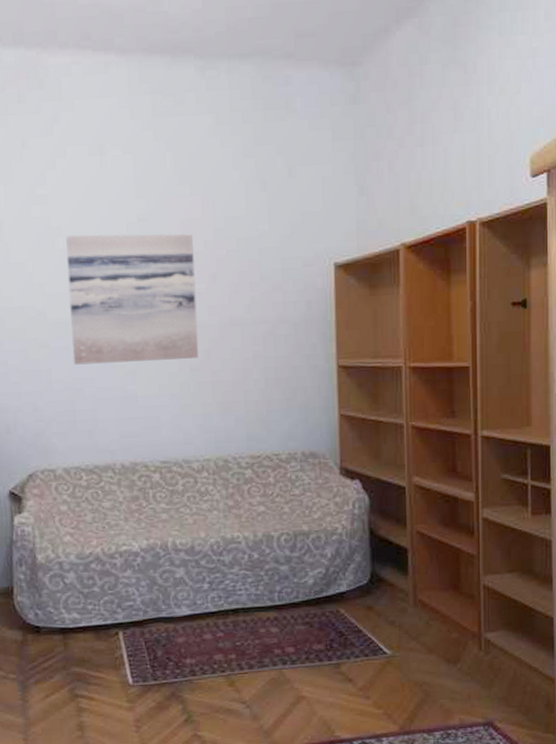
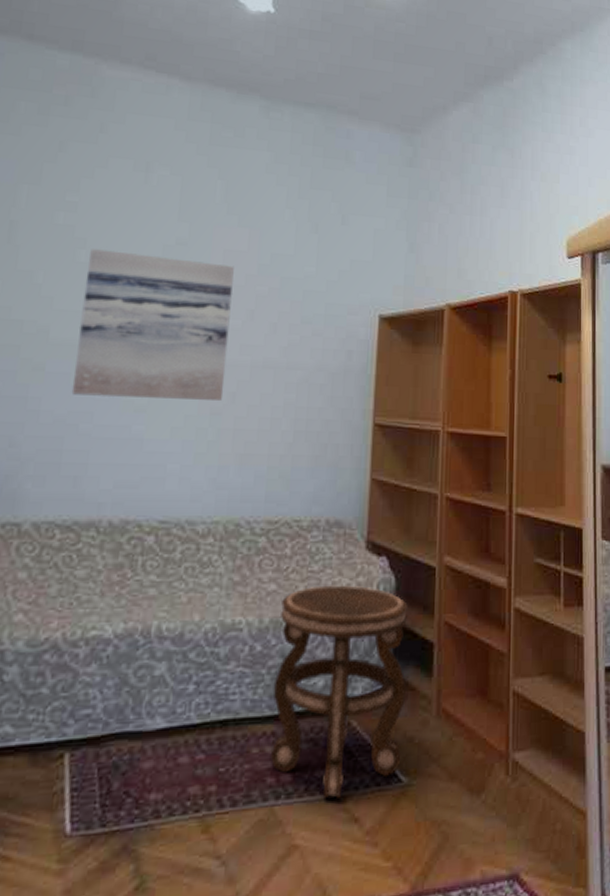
side table: none [270,504,385,665] -> present [270,585,408,798]

